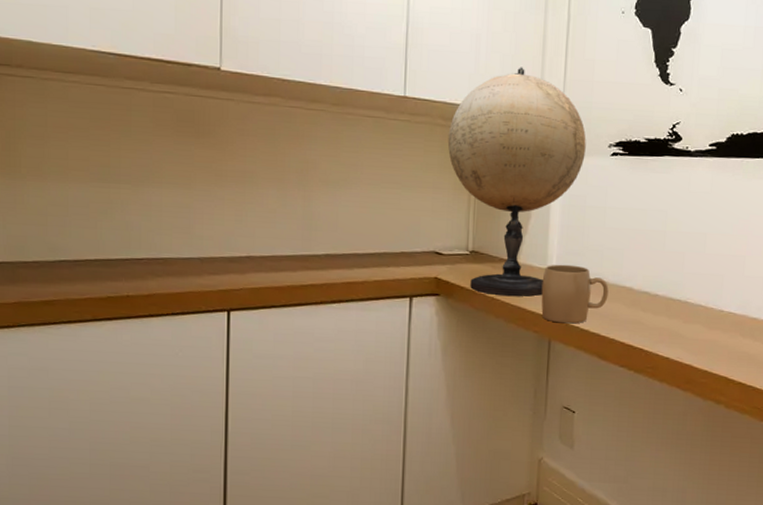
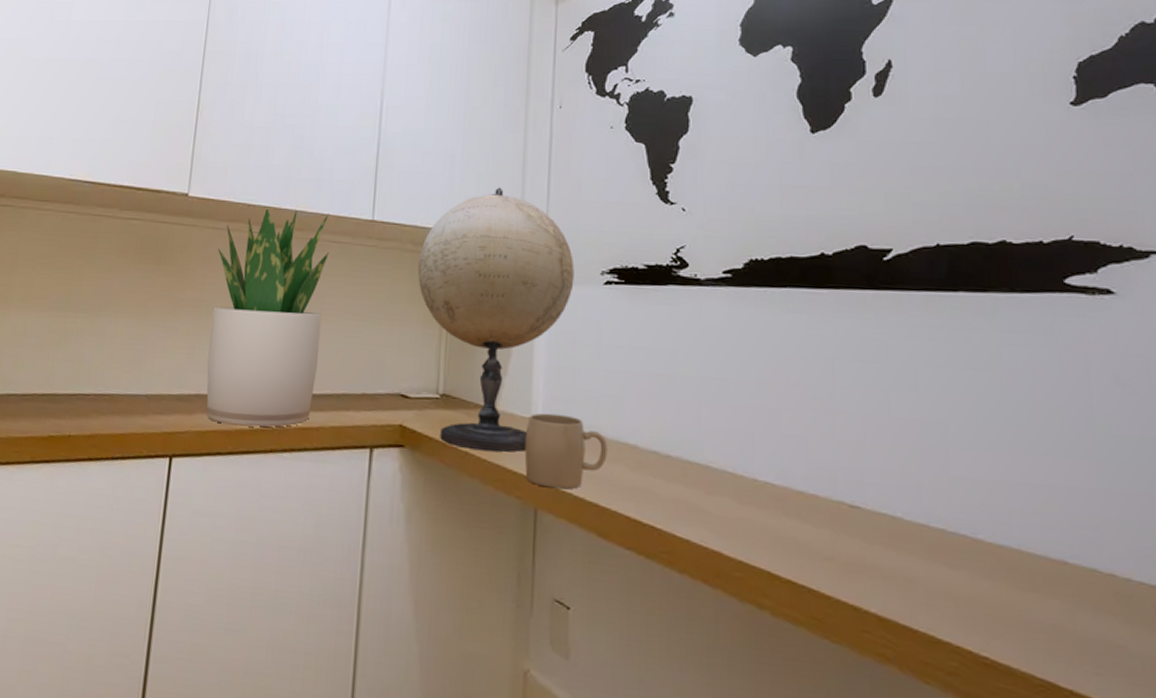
planter: none [255,84,365,283] -> present [206,209,330,428]

